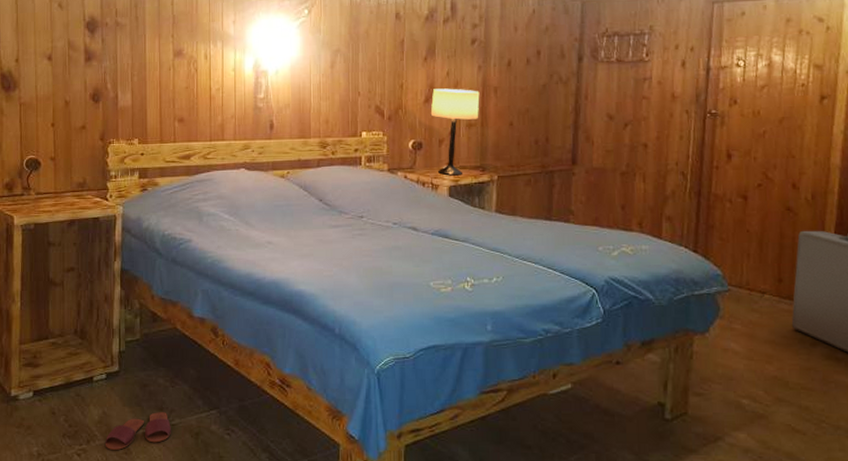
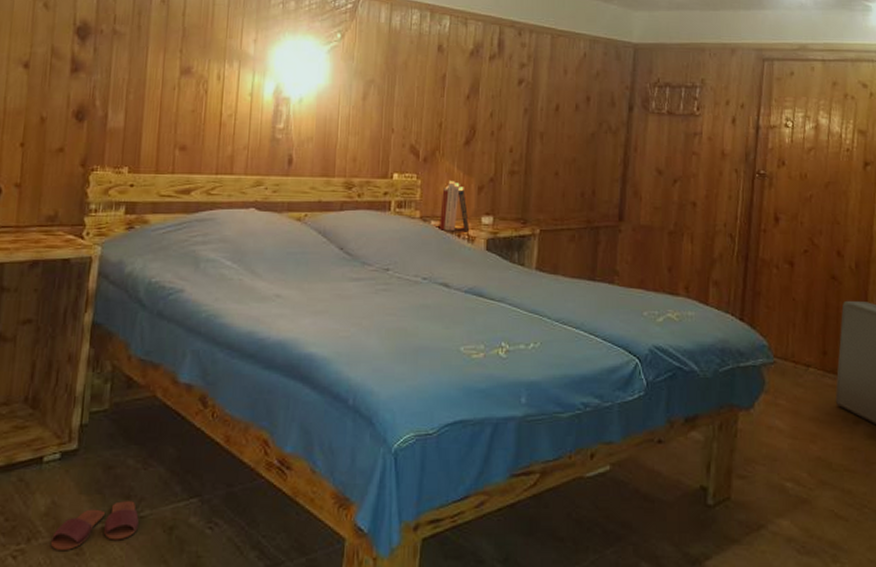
books: none [405,135,434,181] -> present [438,180,470,232]
table lamp: present [430,88,480,176] -> none [470,130,525,227]

